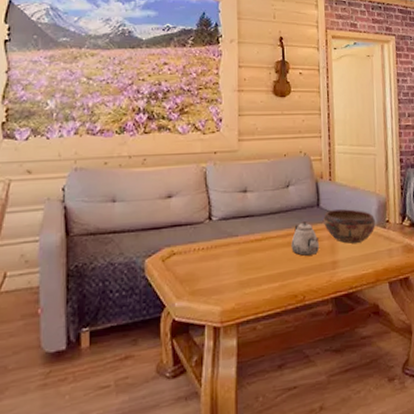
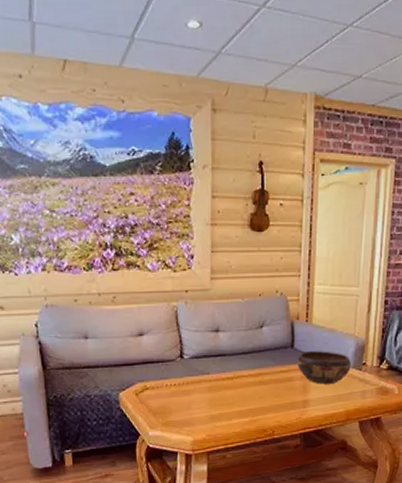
teapot: present [291,222,320,256] -> none [263,362,292,394]

